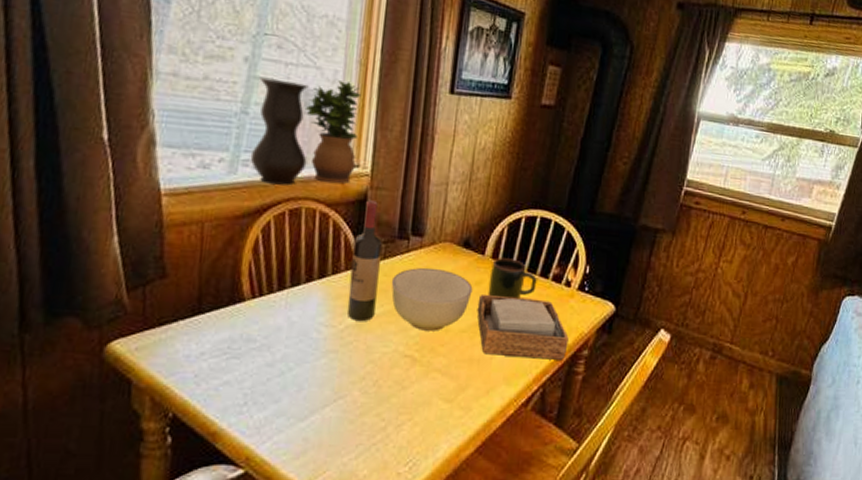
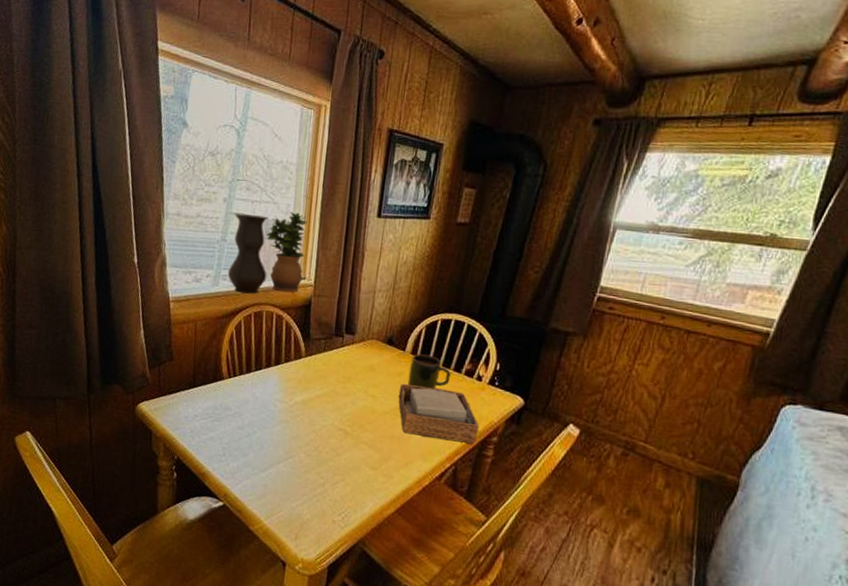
wine bottle: present [346,200,384,322] -> none [295,305,323,400]
bowl: present [391,267,473,331] -> none [329,359,395,412]

